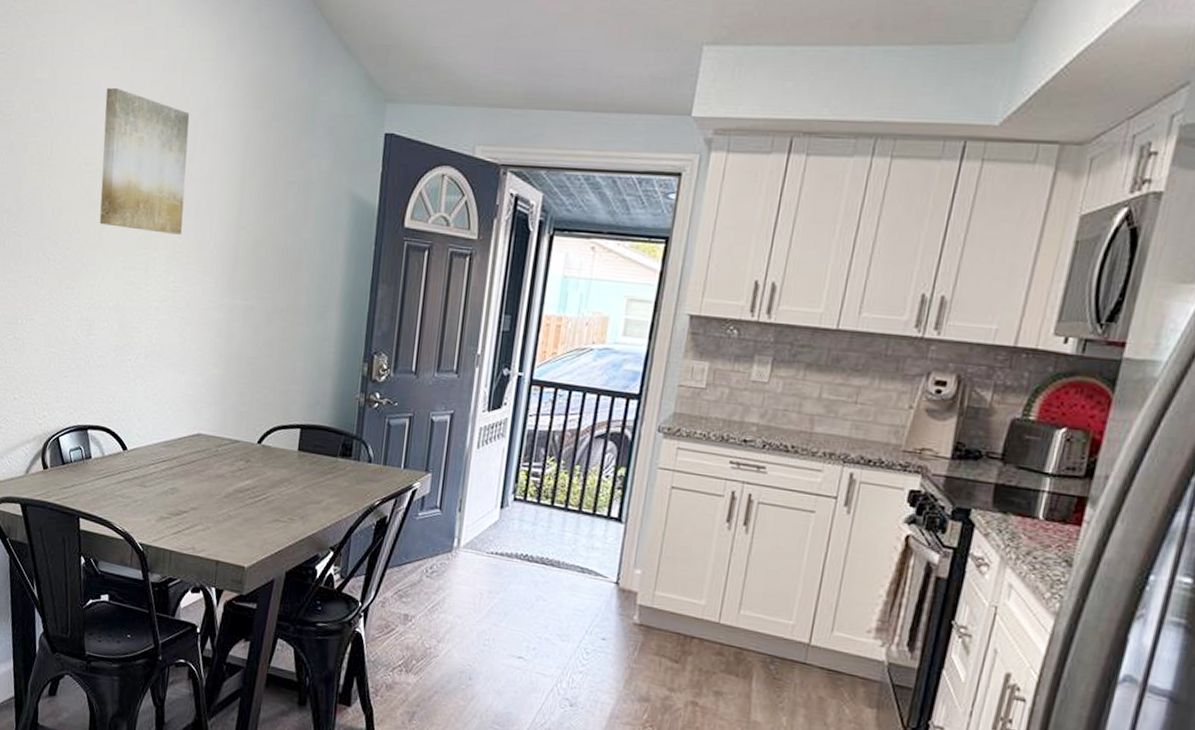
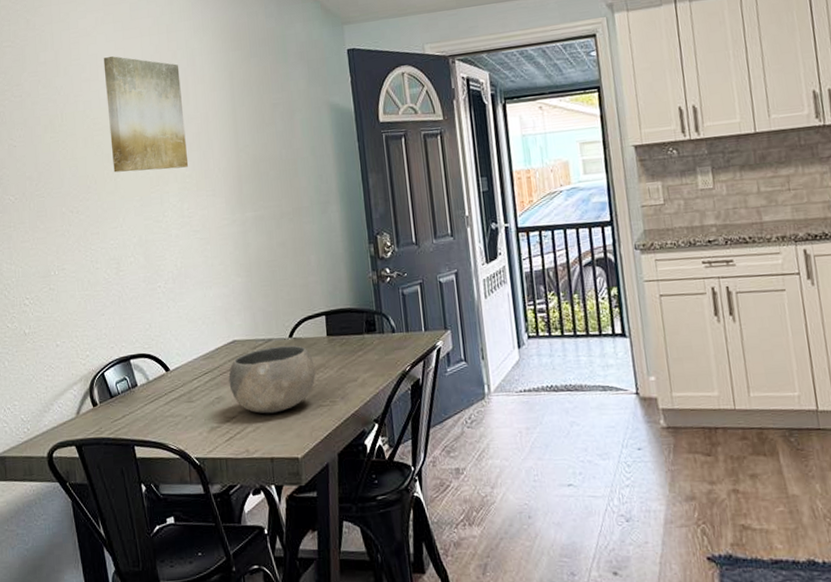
bowl: none [186,448,279,518] -> present [228,345,316,414]

